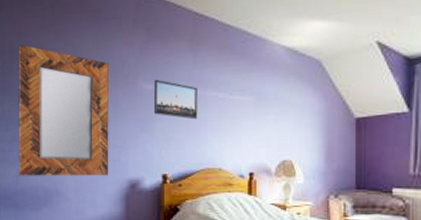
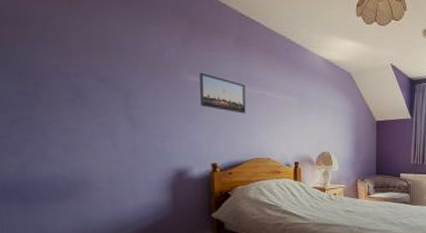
home mirror: present [18,44,109,176] -> none [12,9,151,166]

